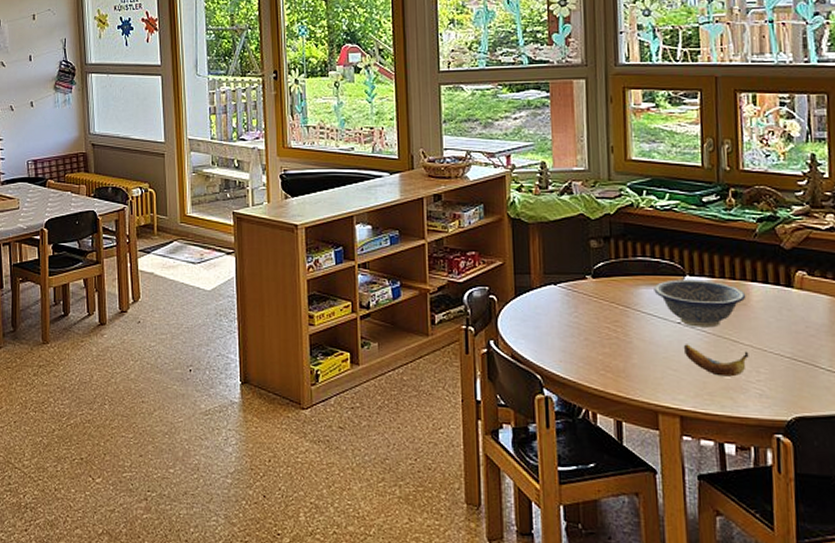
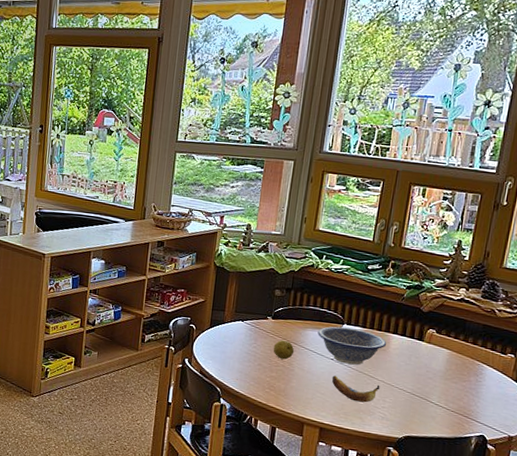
fruit: none [600,303,628,330] -> present [273,339,295,360]

